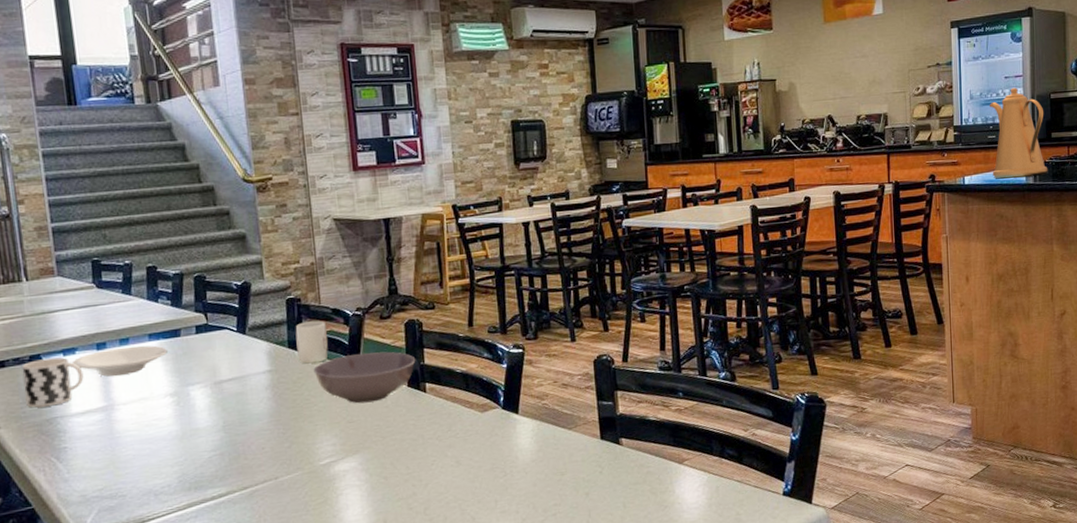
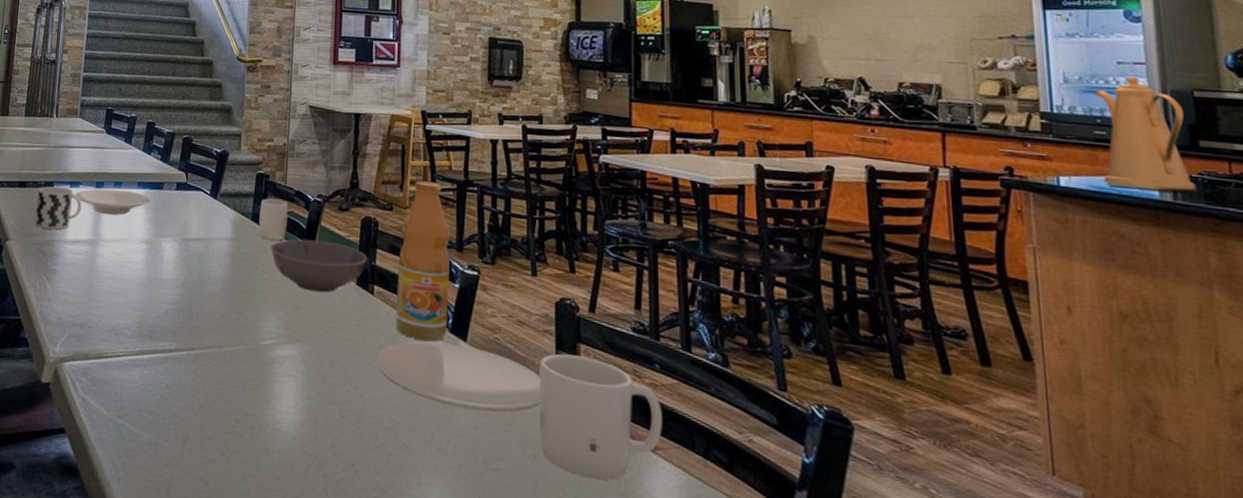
plate: none [436,417,588,473] -> present [376,341,541,413]
fruit juice: none [445,273,500,423] -> present [395,181,450,341]
mug: none [583,400,687,499] -> present [538,353,662,480]

